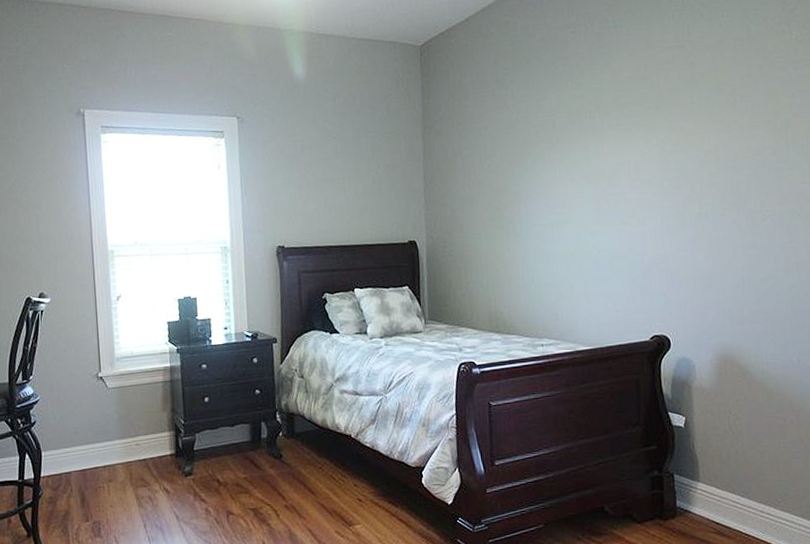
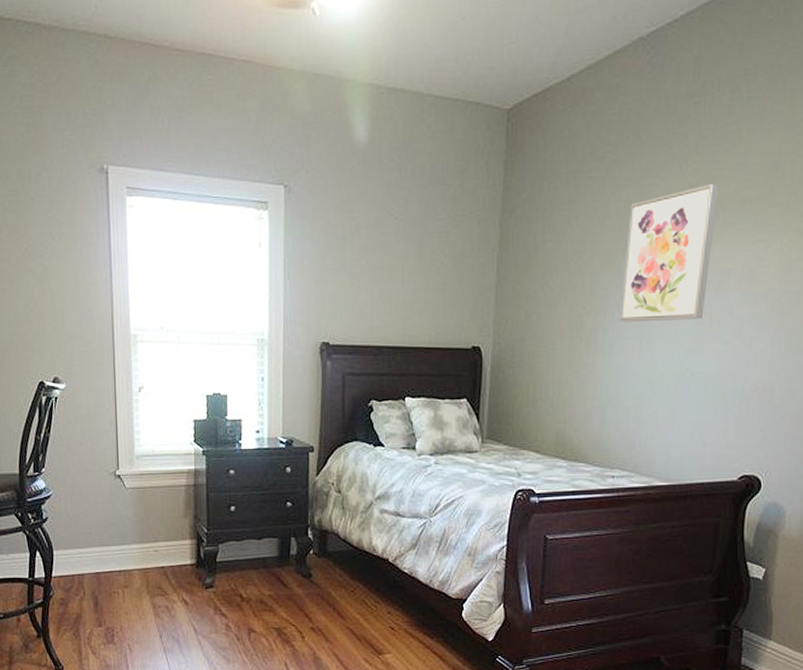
wall art: none [529,94,602,212] -> present [619,183,718,323]

